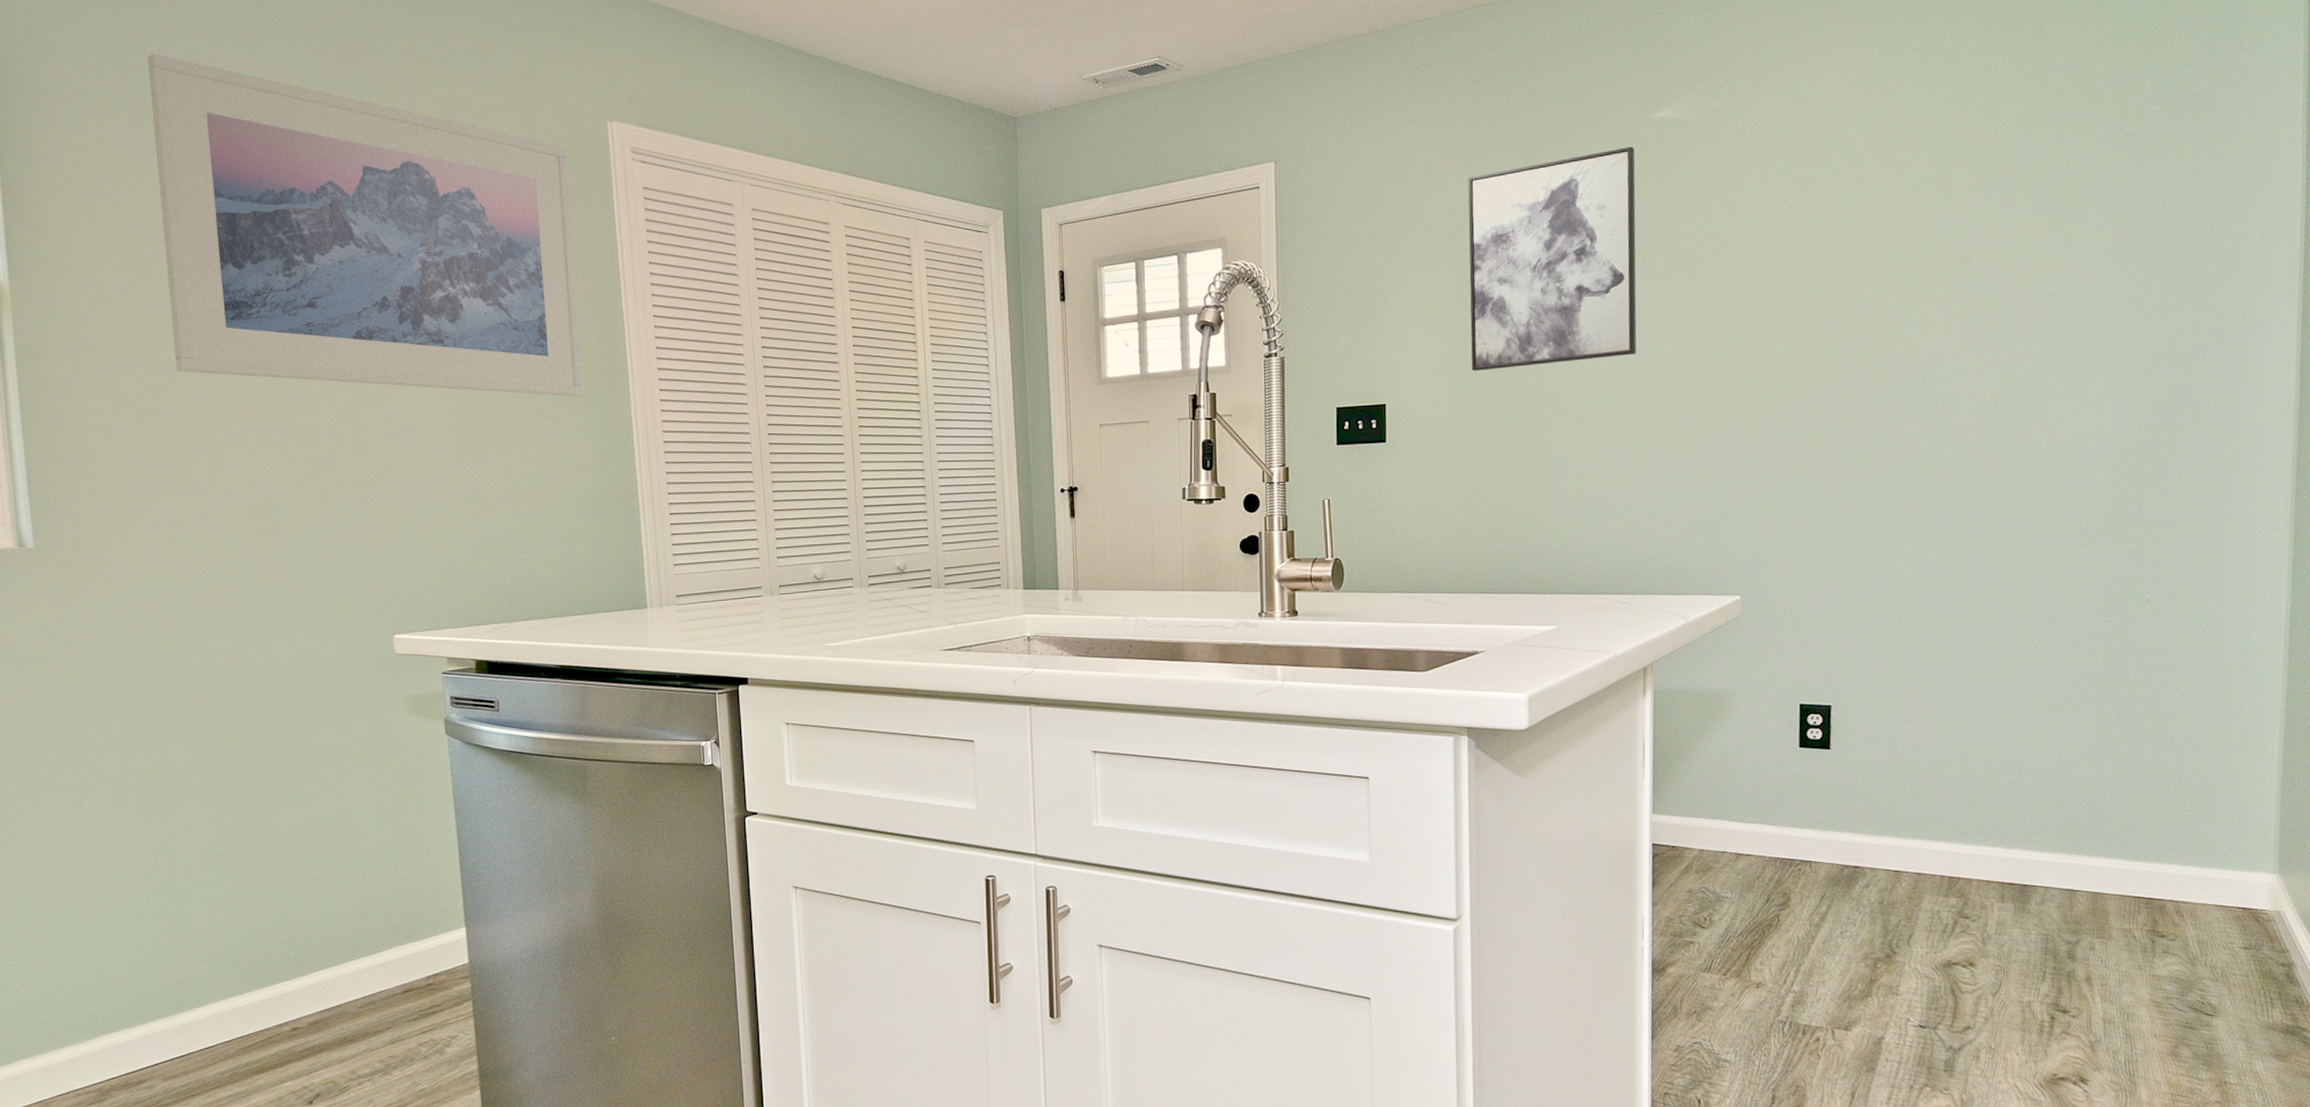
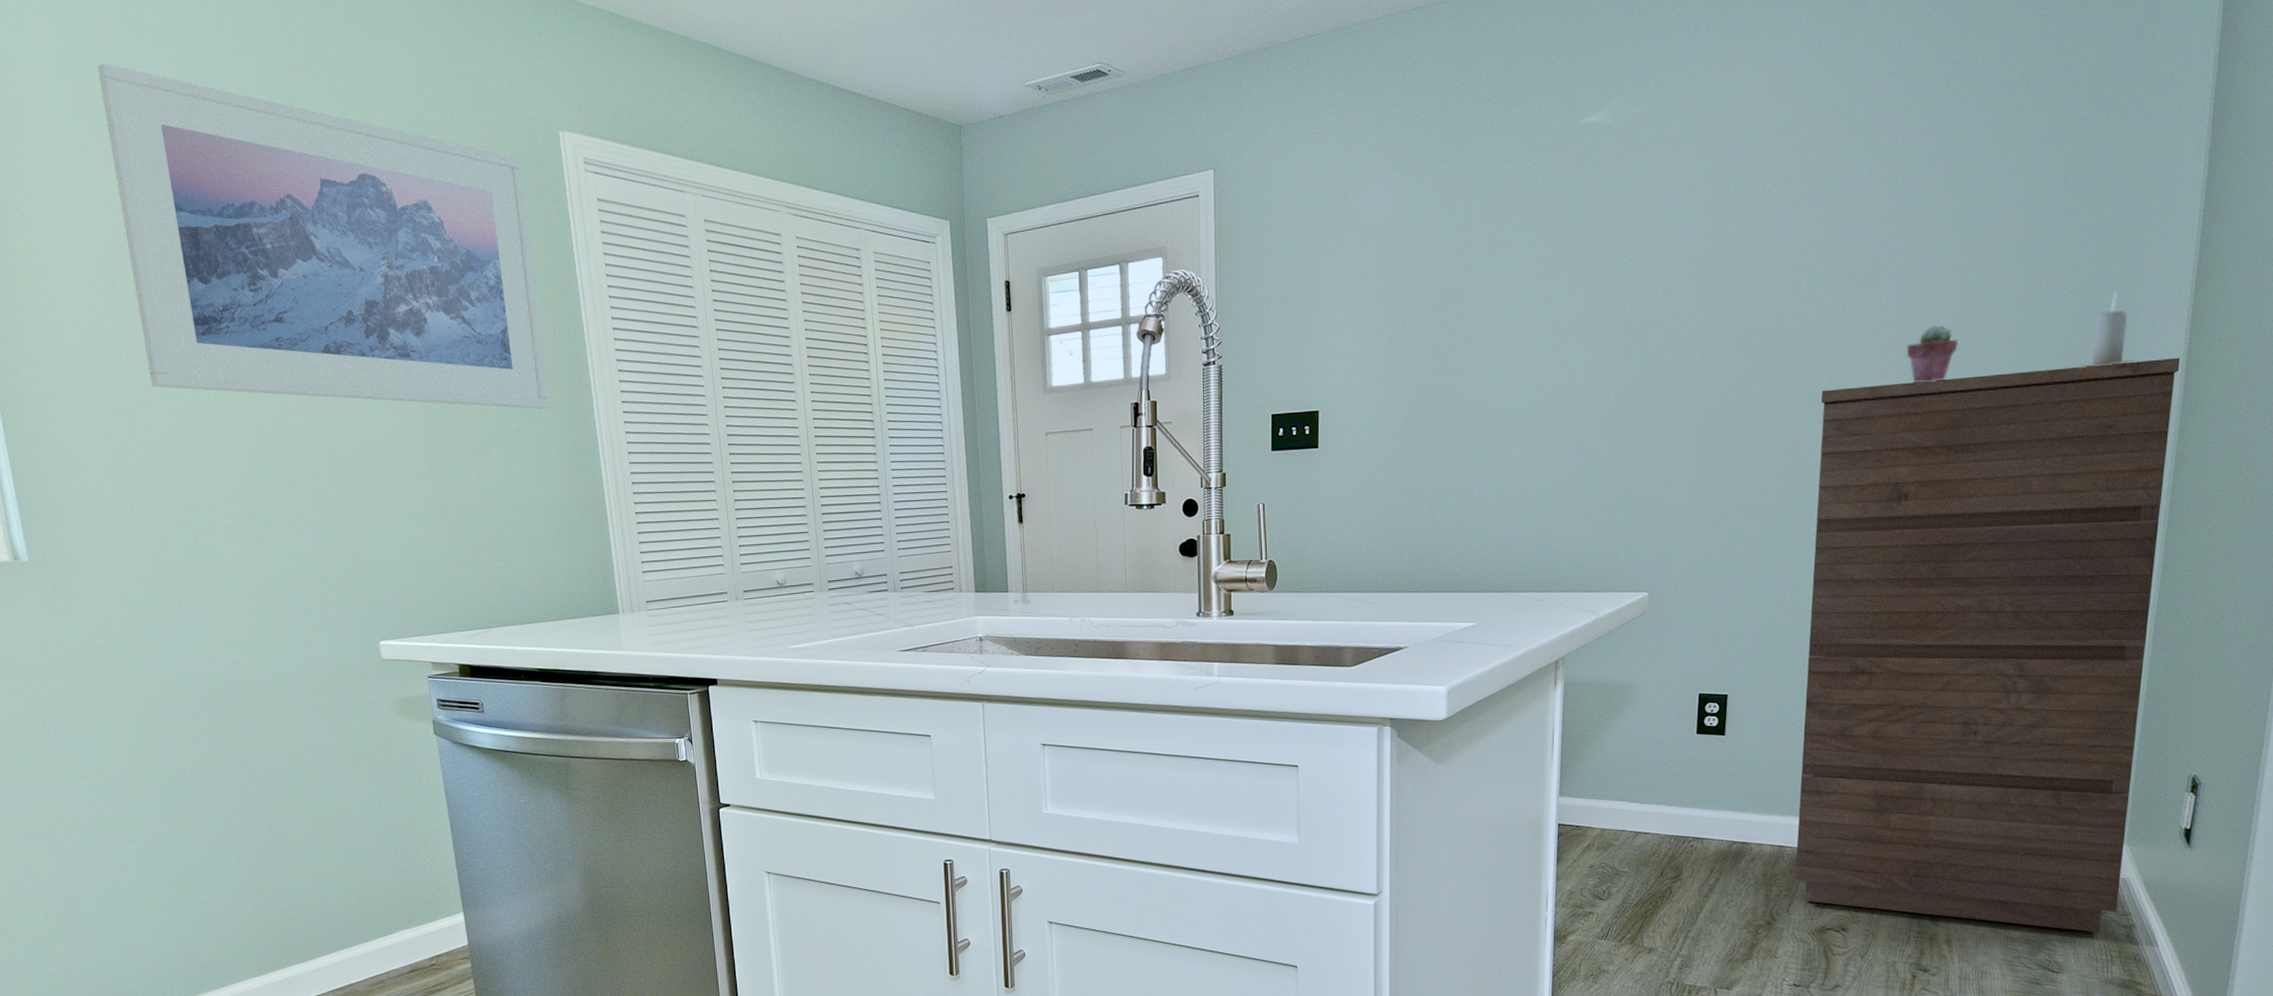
wall art: present [1468,146,1637,372] -> none [1400,152,1564,379]
dresser: none [1914,355,2294,972] -> present [1794,357,2180,933]
potted succulent: none [2002,321,2058,380] -> present [1906,324,1959,383]
candle: none [2182,288,2251,366] -> present [2075,291,2139,368]

